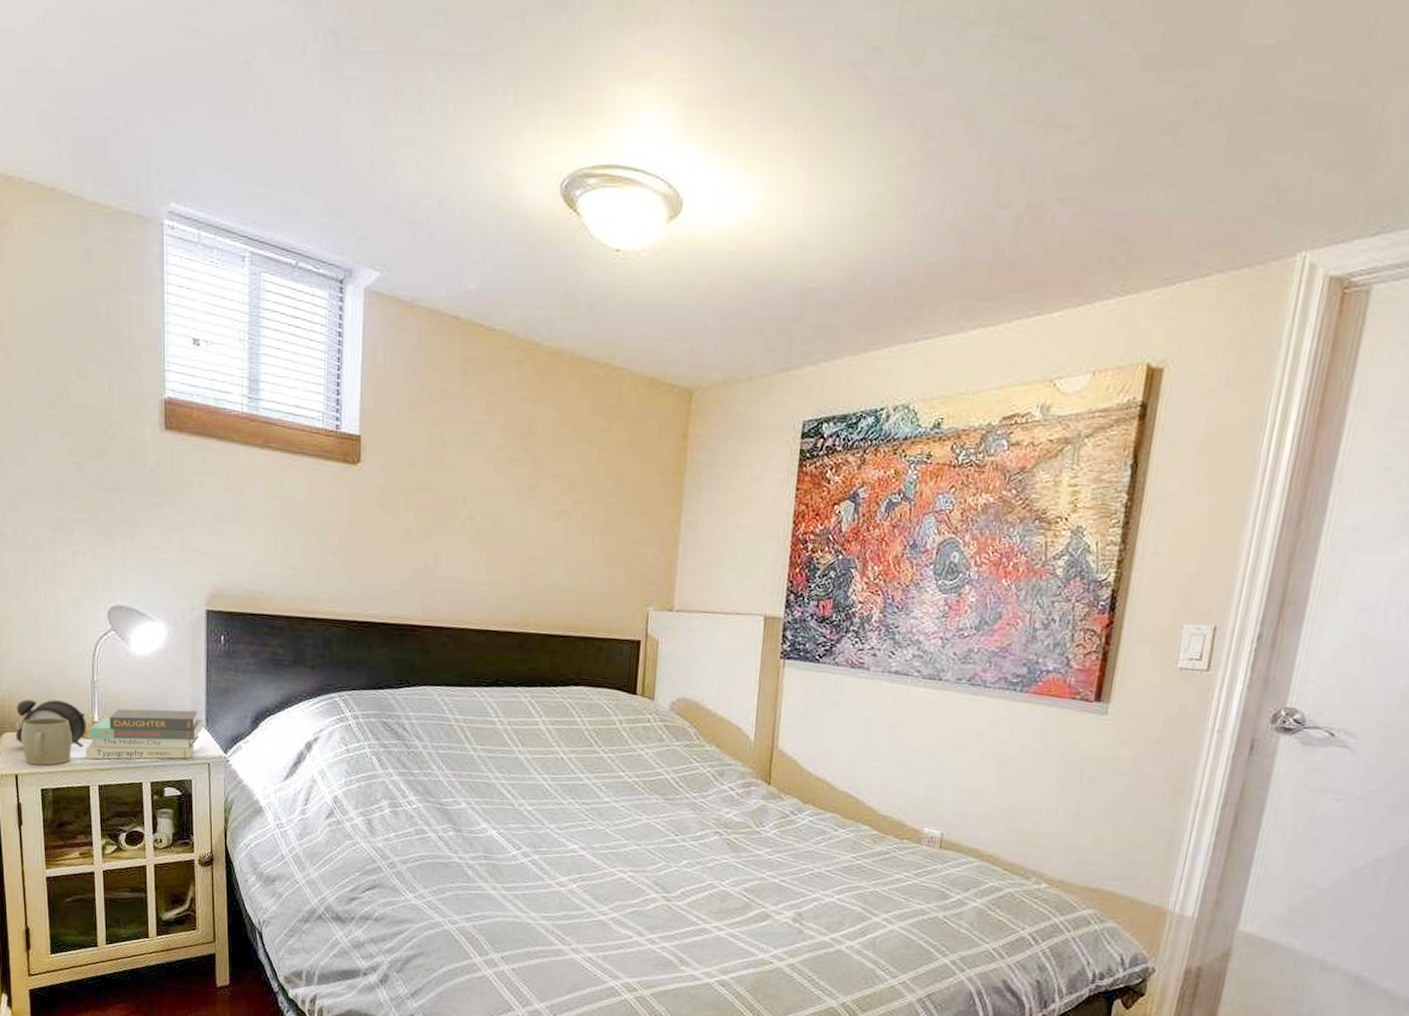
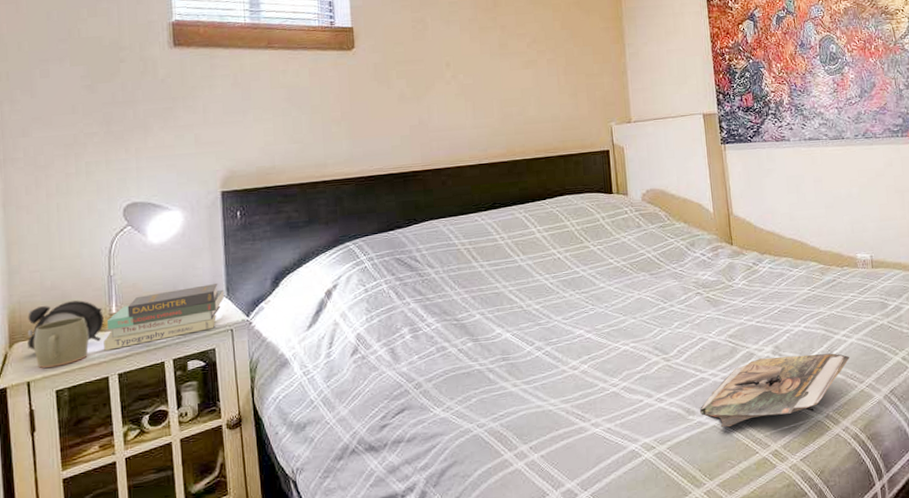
magazine: none [694,922,886,995] -> present [699,353,850,427]

